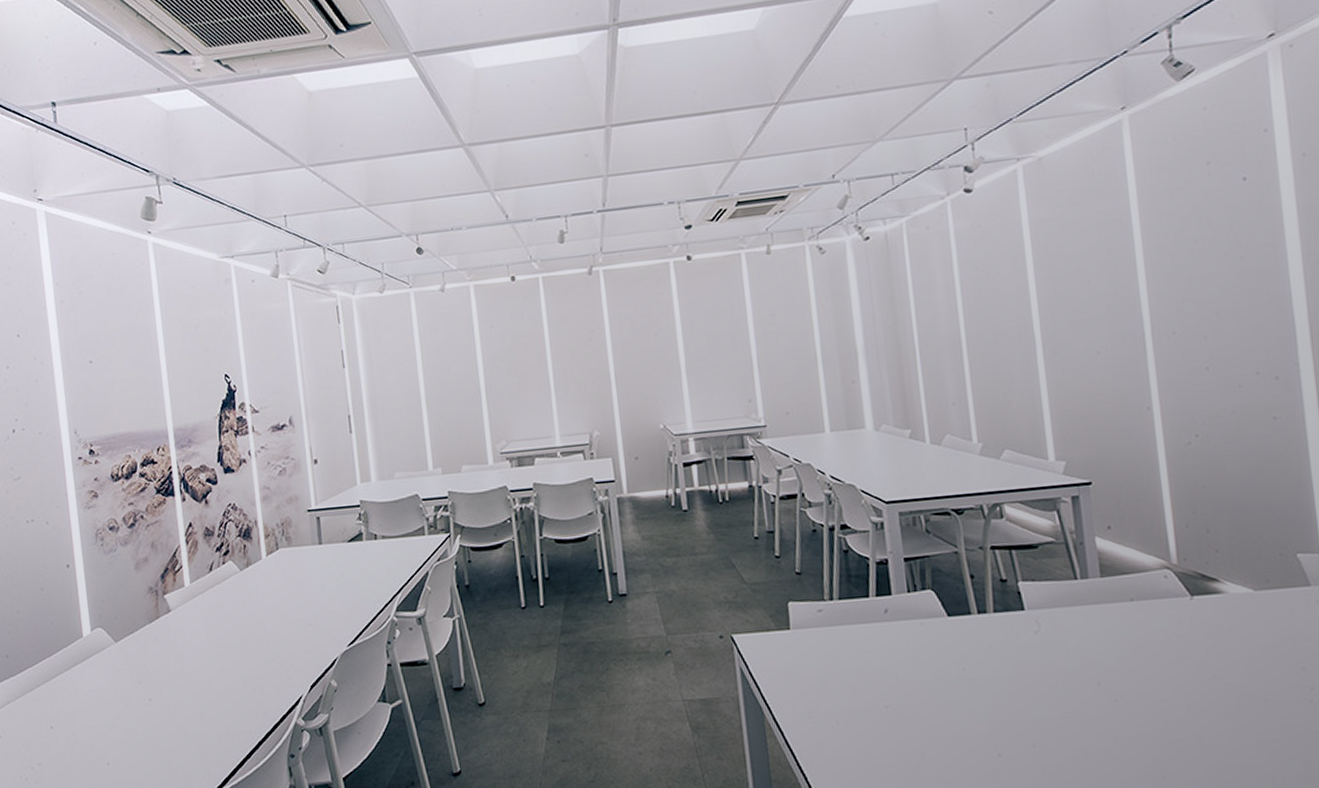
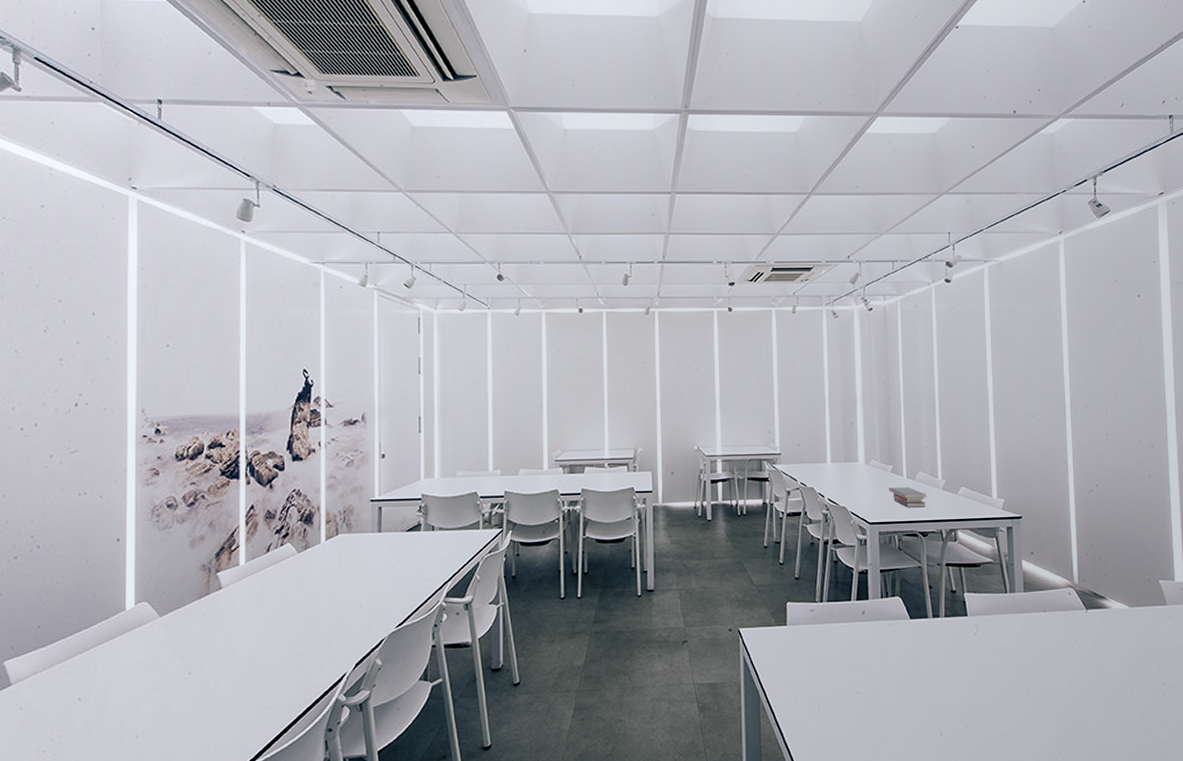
books: none [907,454,959,480] -> present [889,487,927,508]

